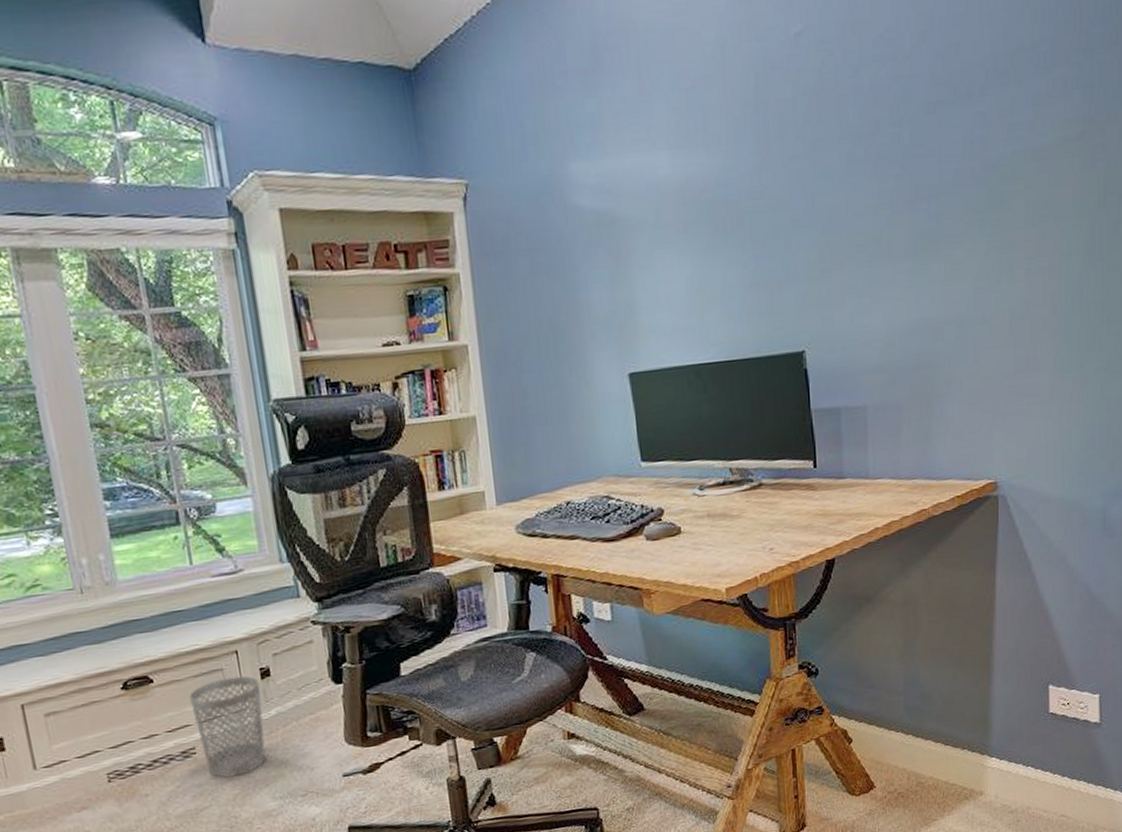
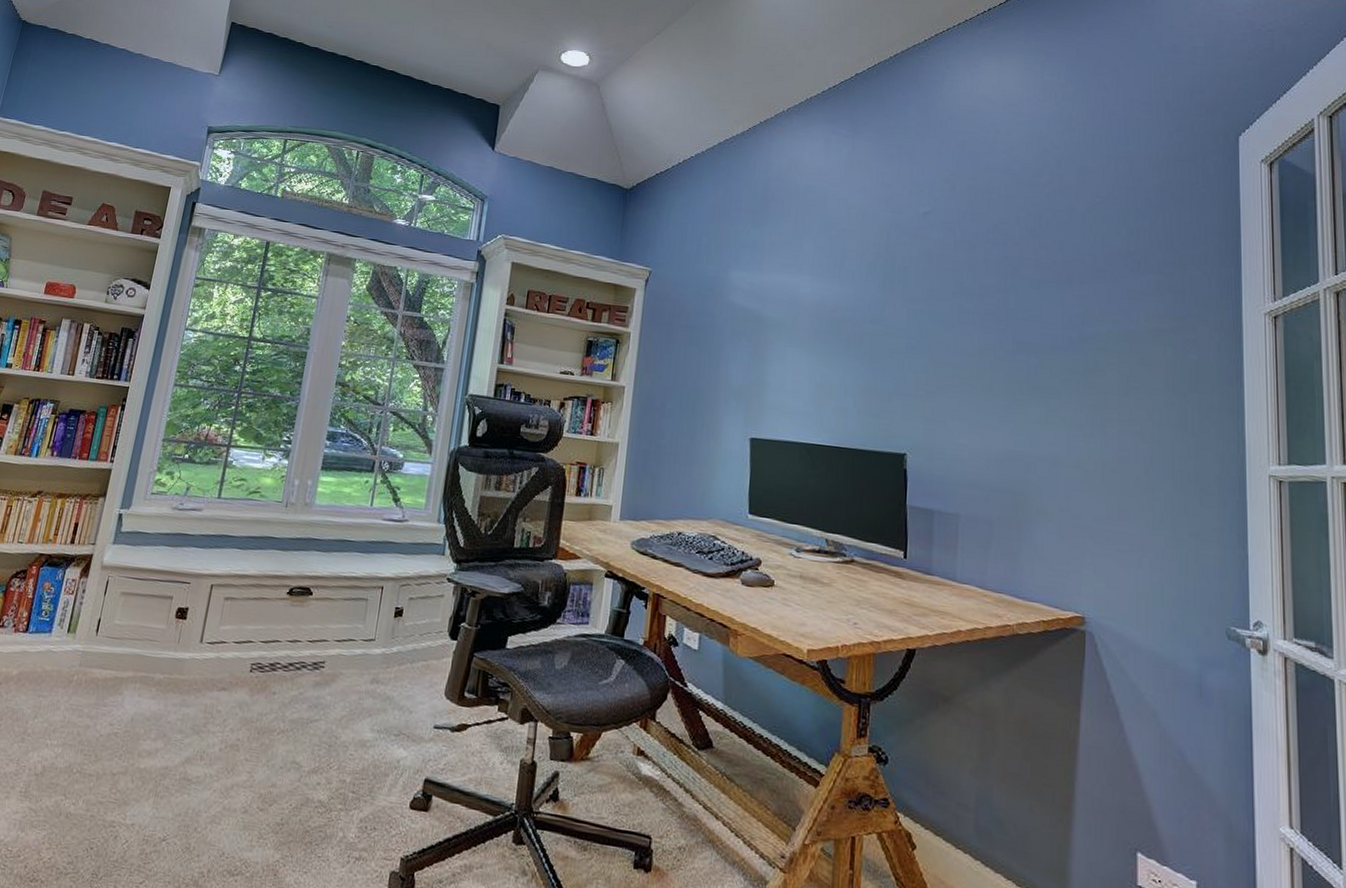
wastebasket: present [189,676,266,778] -> none [328,607,393,700]

